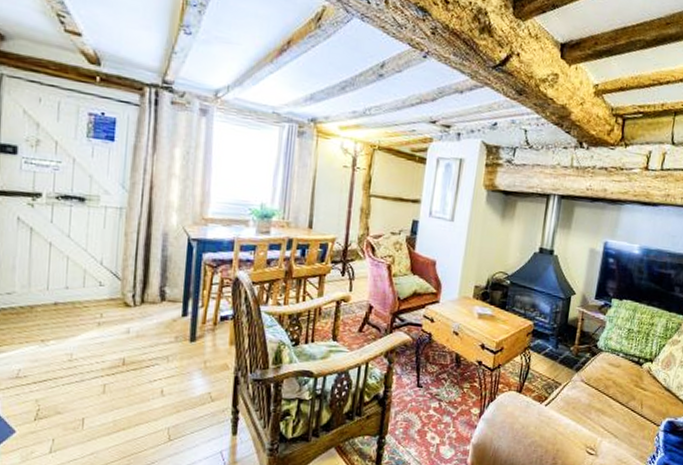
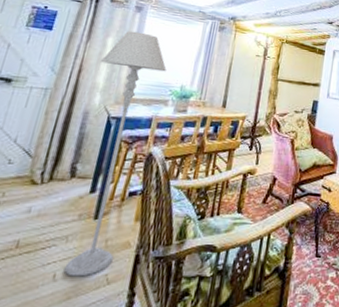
floor lamp: none [170,139,243,394] -> present [63,30,167,277]

